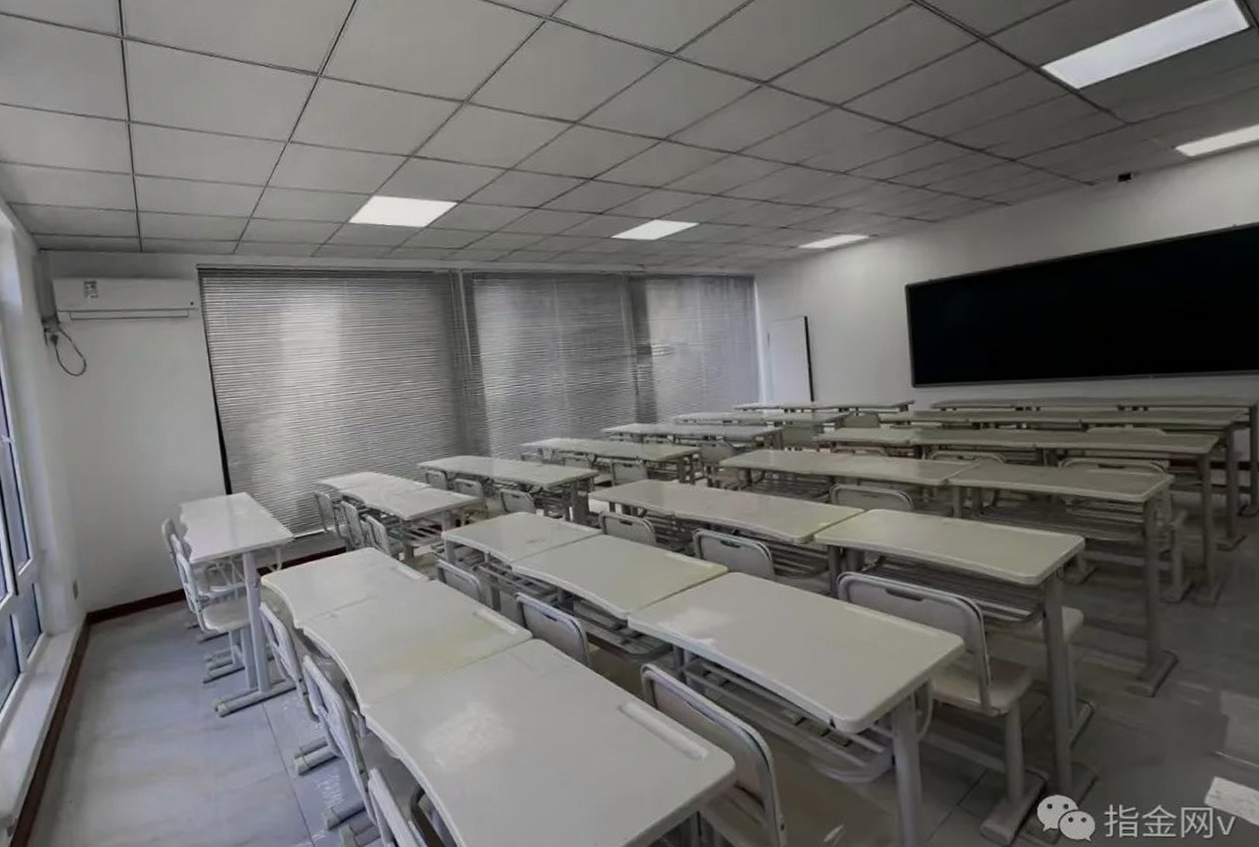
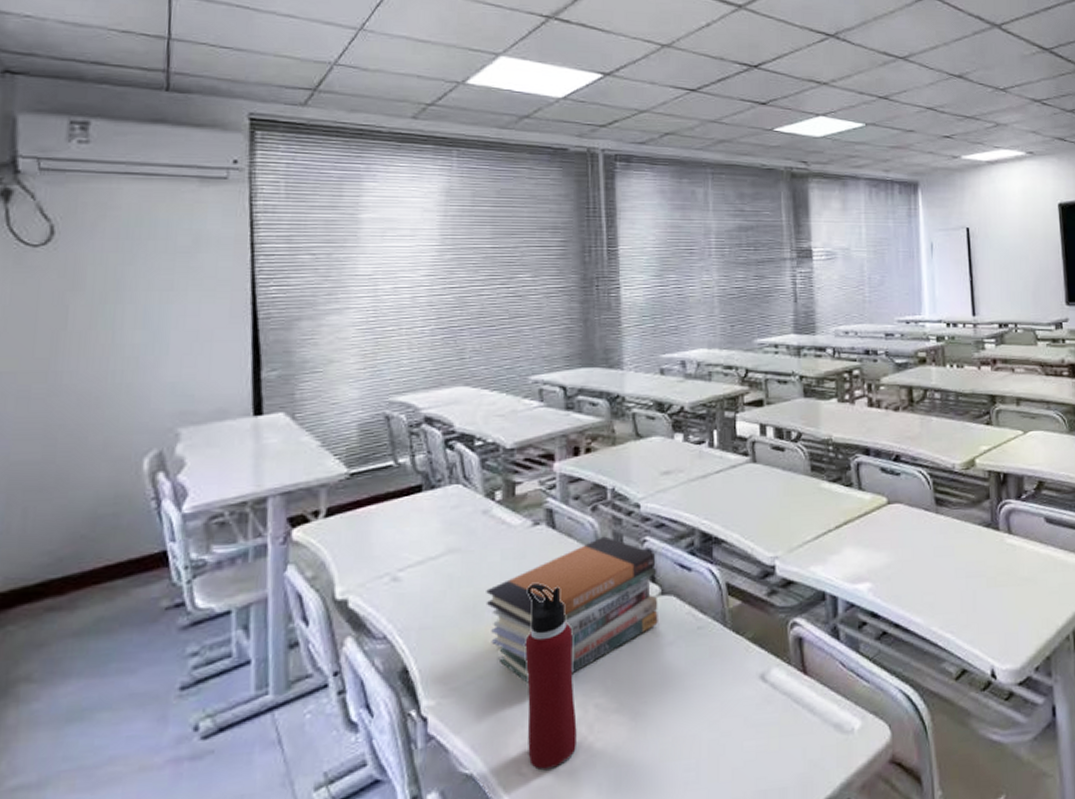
book stack: none [399,590,532,698] -> present [486,536,658,683]
water bottle: none [428,625,474,761] -> present [524,583,577,770]

